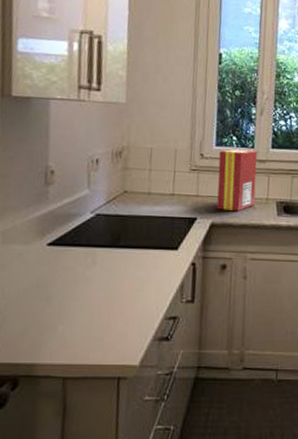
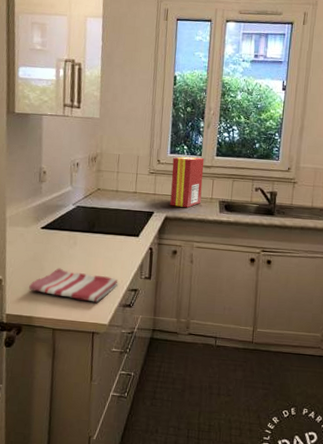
dish towel: none [29,296,152,338] -> present [29,268,118,303]

